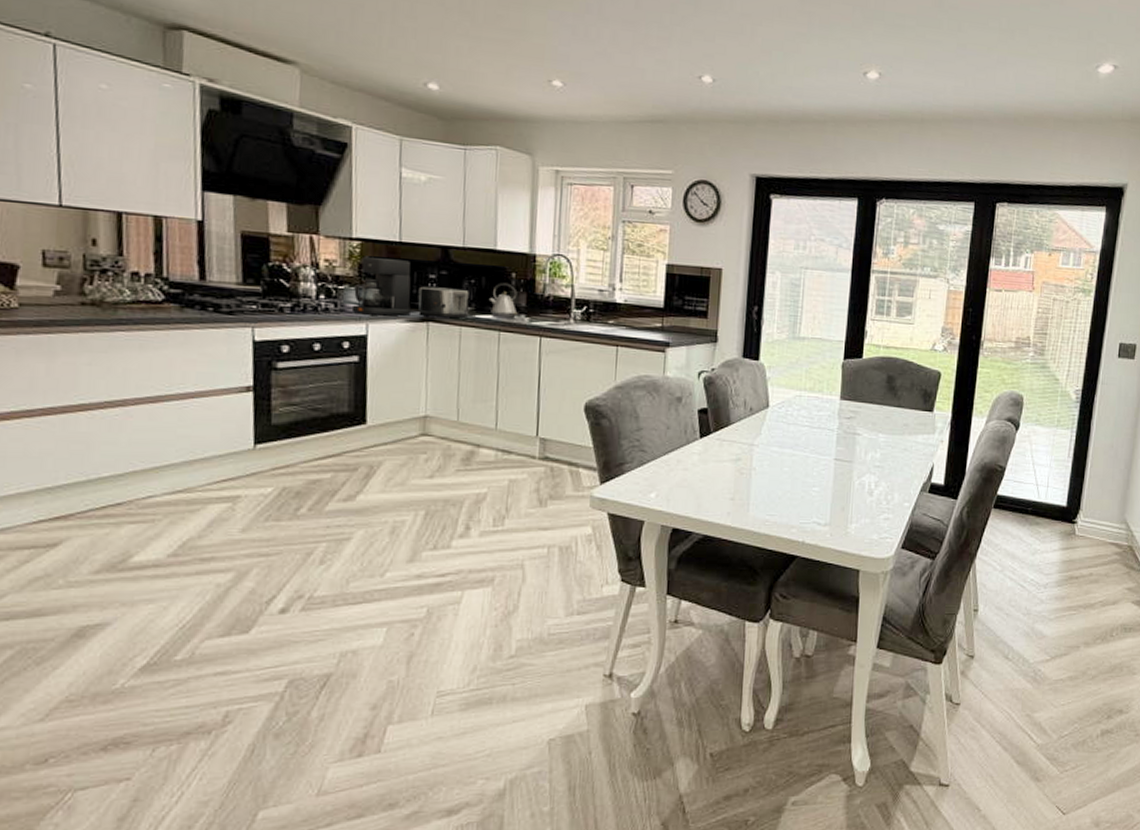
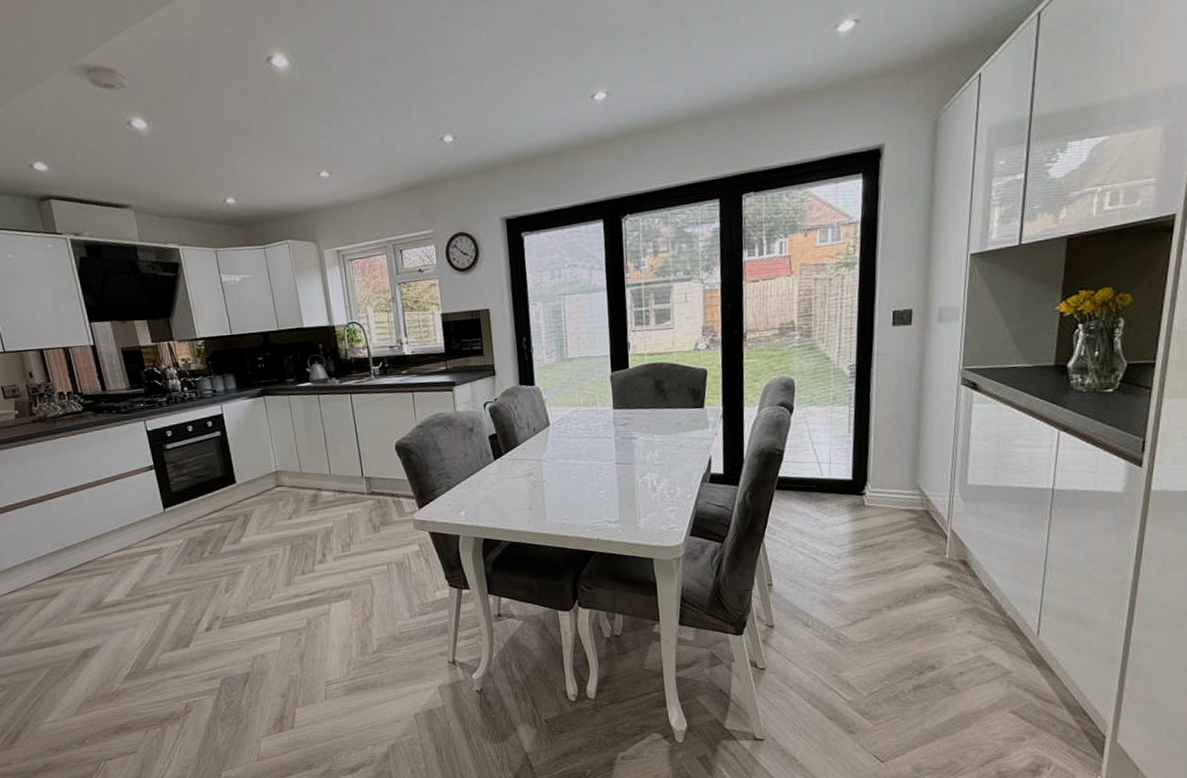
coffee maker: present [351,257,411,316] -> none [206,349,250,398]
toaster: present [418,286,470,319] -> none [252,364,293,391]

